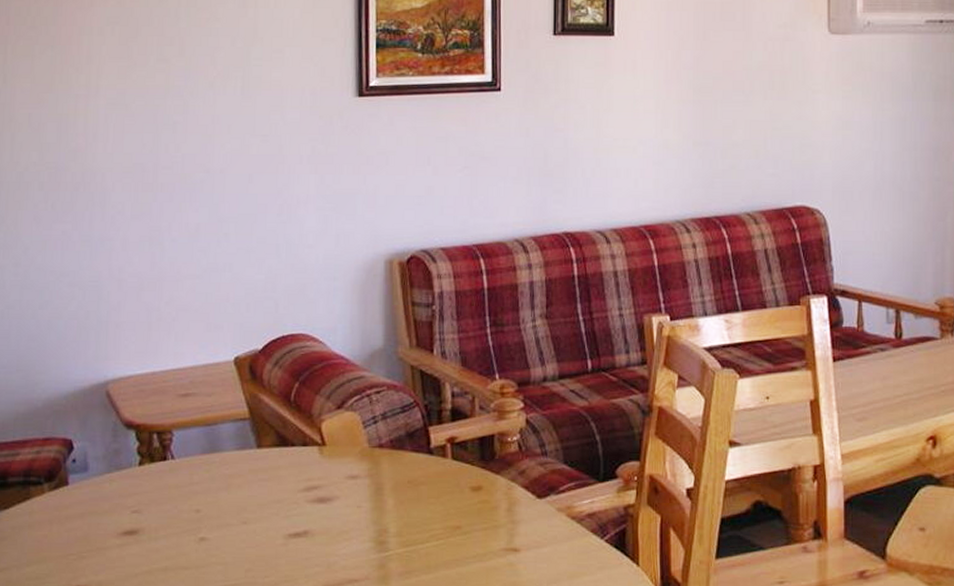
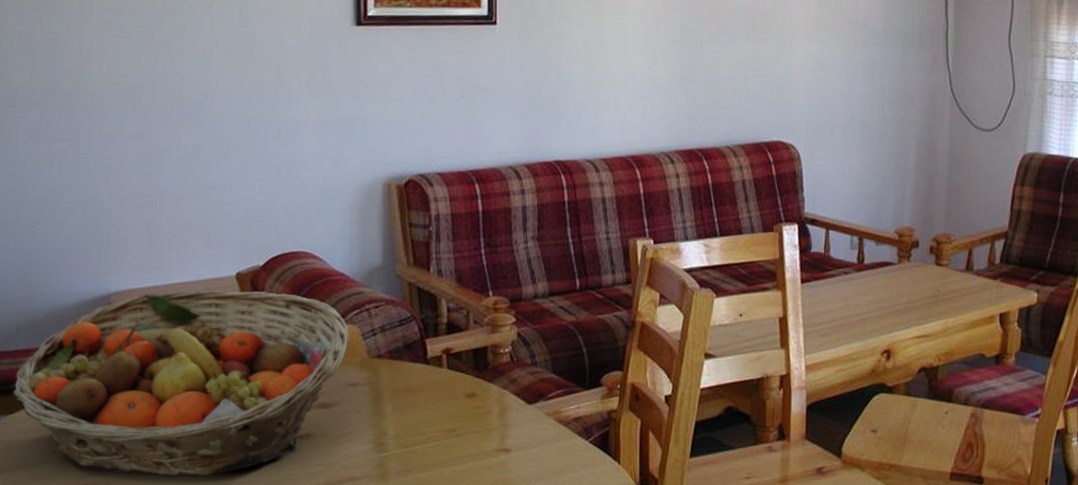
fruit basket: none [8,376,349,578] -> present [12,290,349,477]

